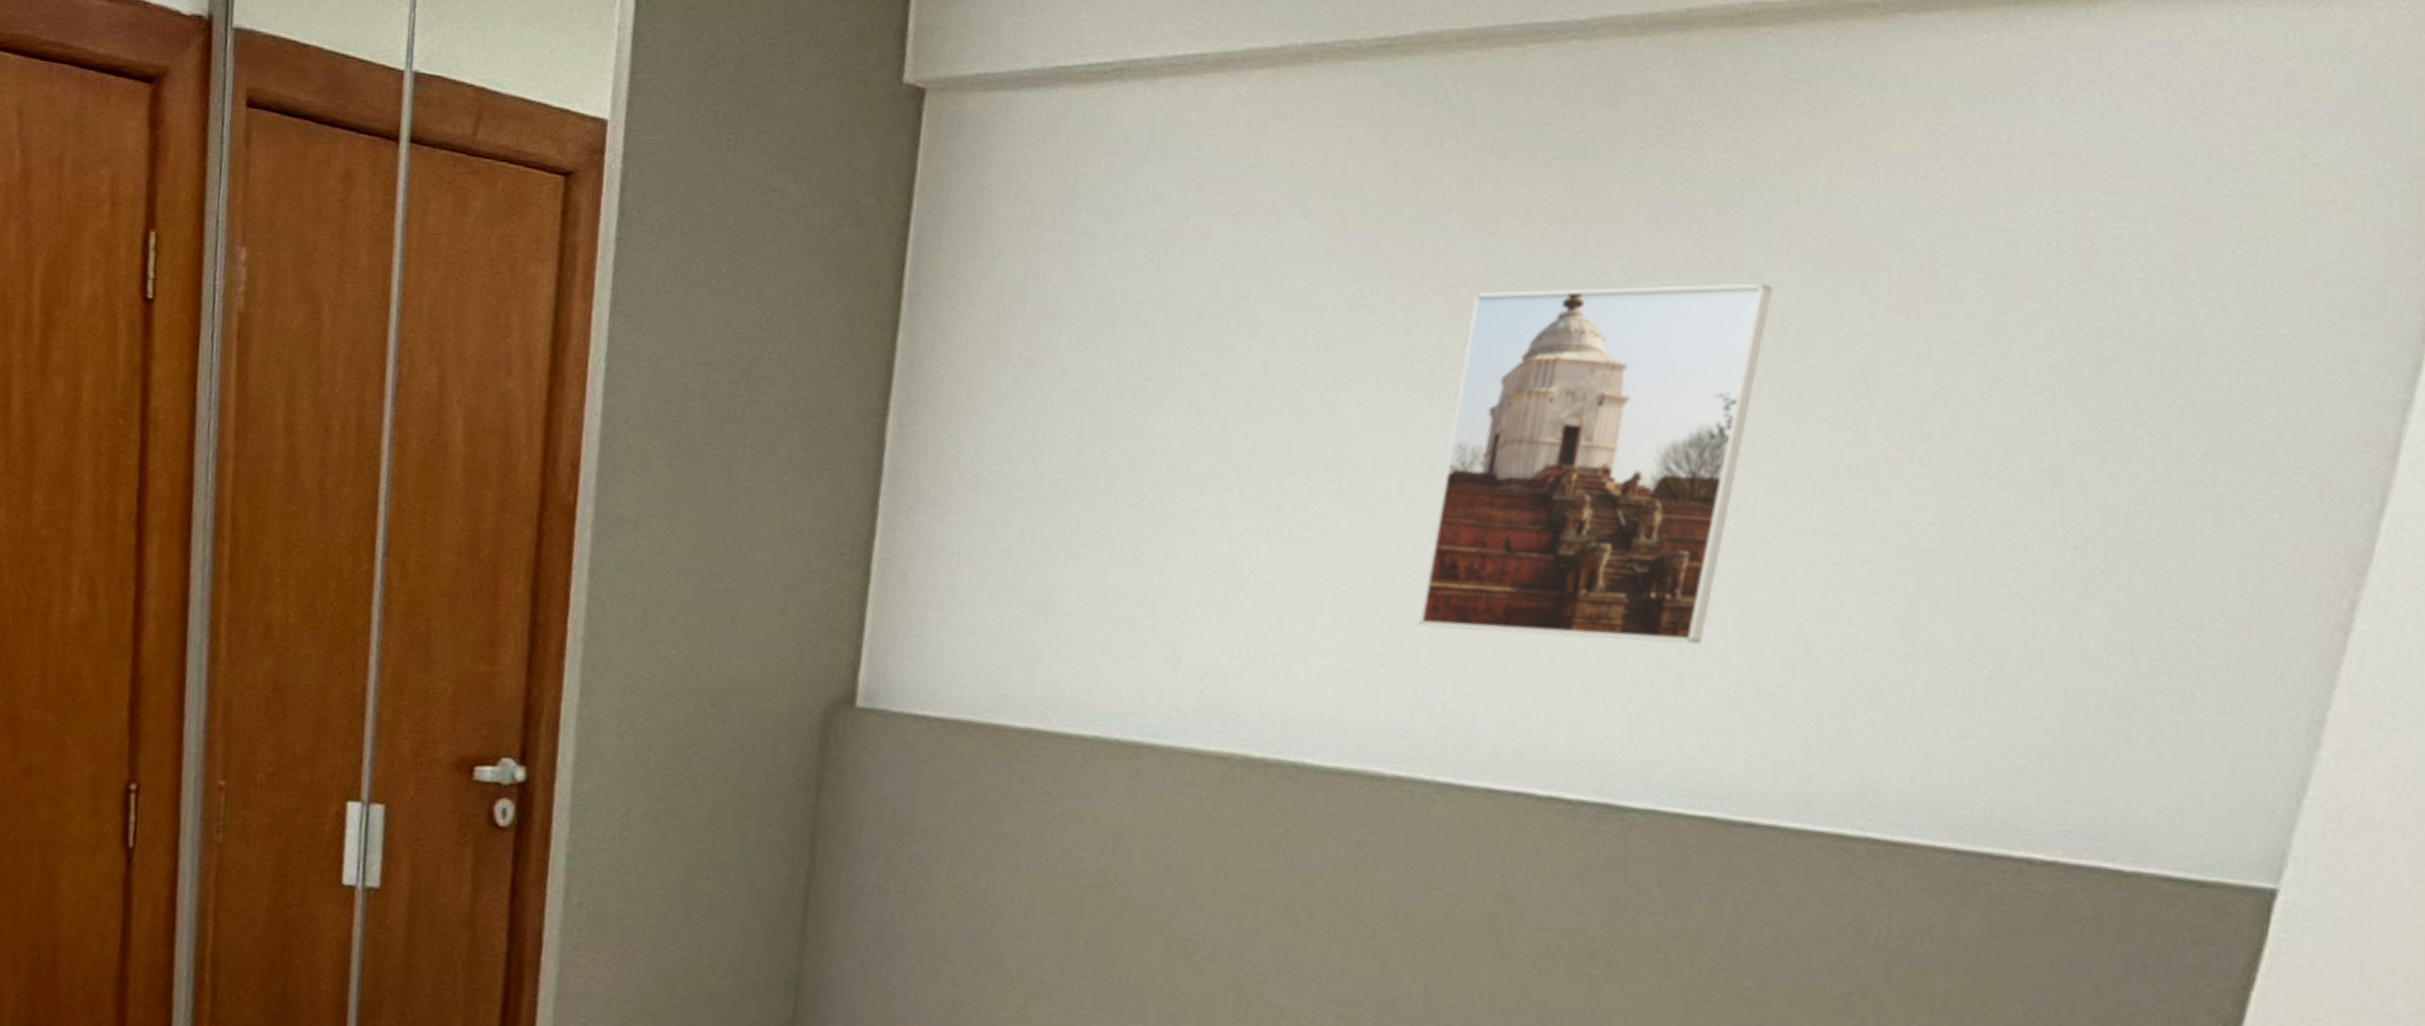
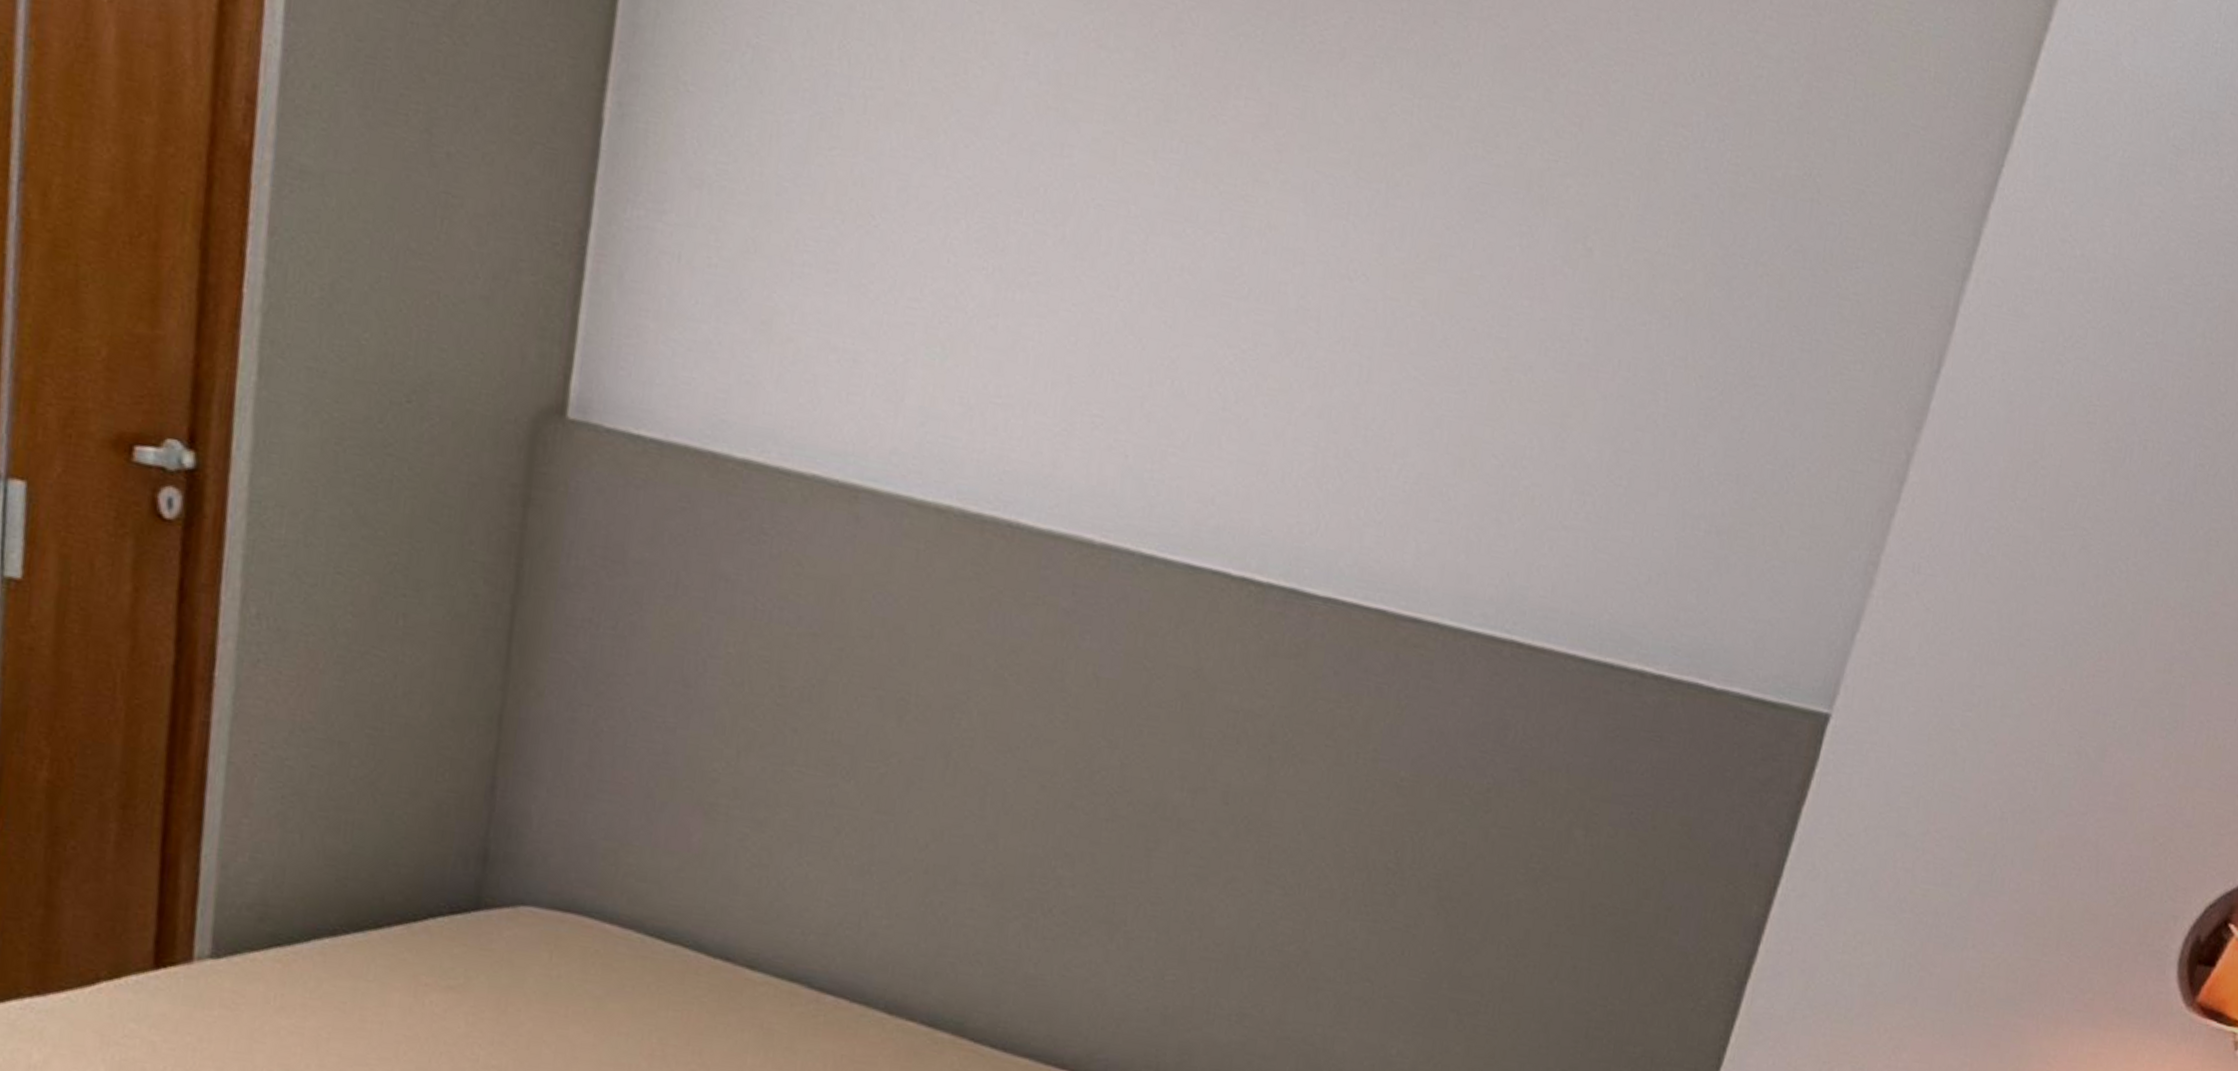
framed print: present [1419,282,1773,645] -> none [1132,42,1468,437]

